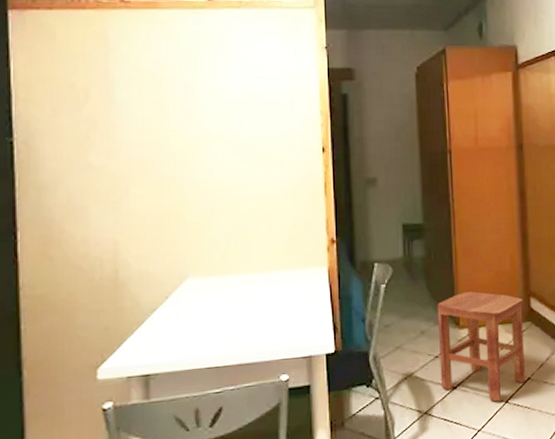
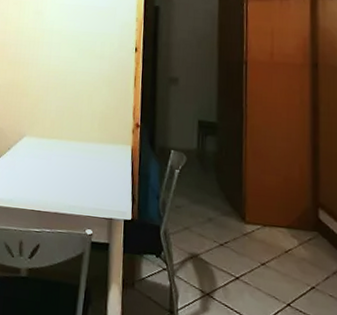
stool: present [437,291,526,402] -> none [224,190,311,303]

